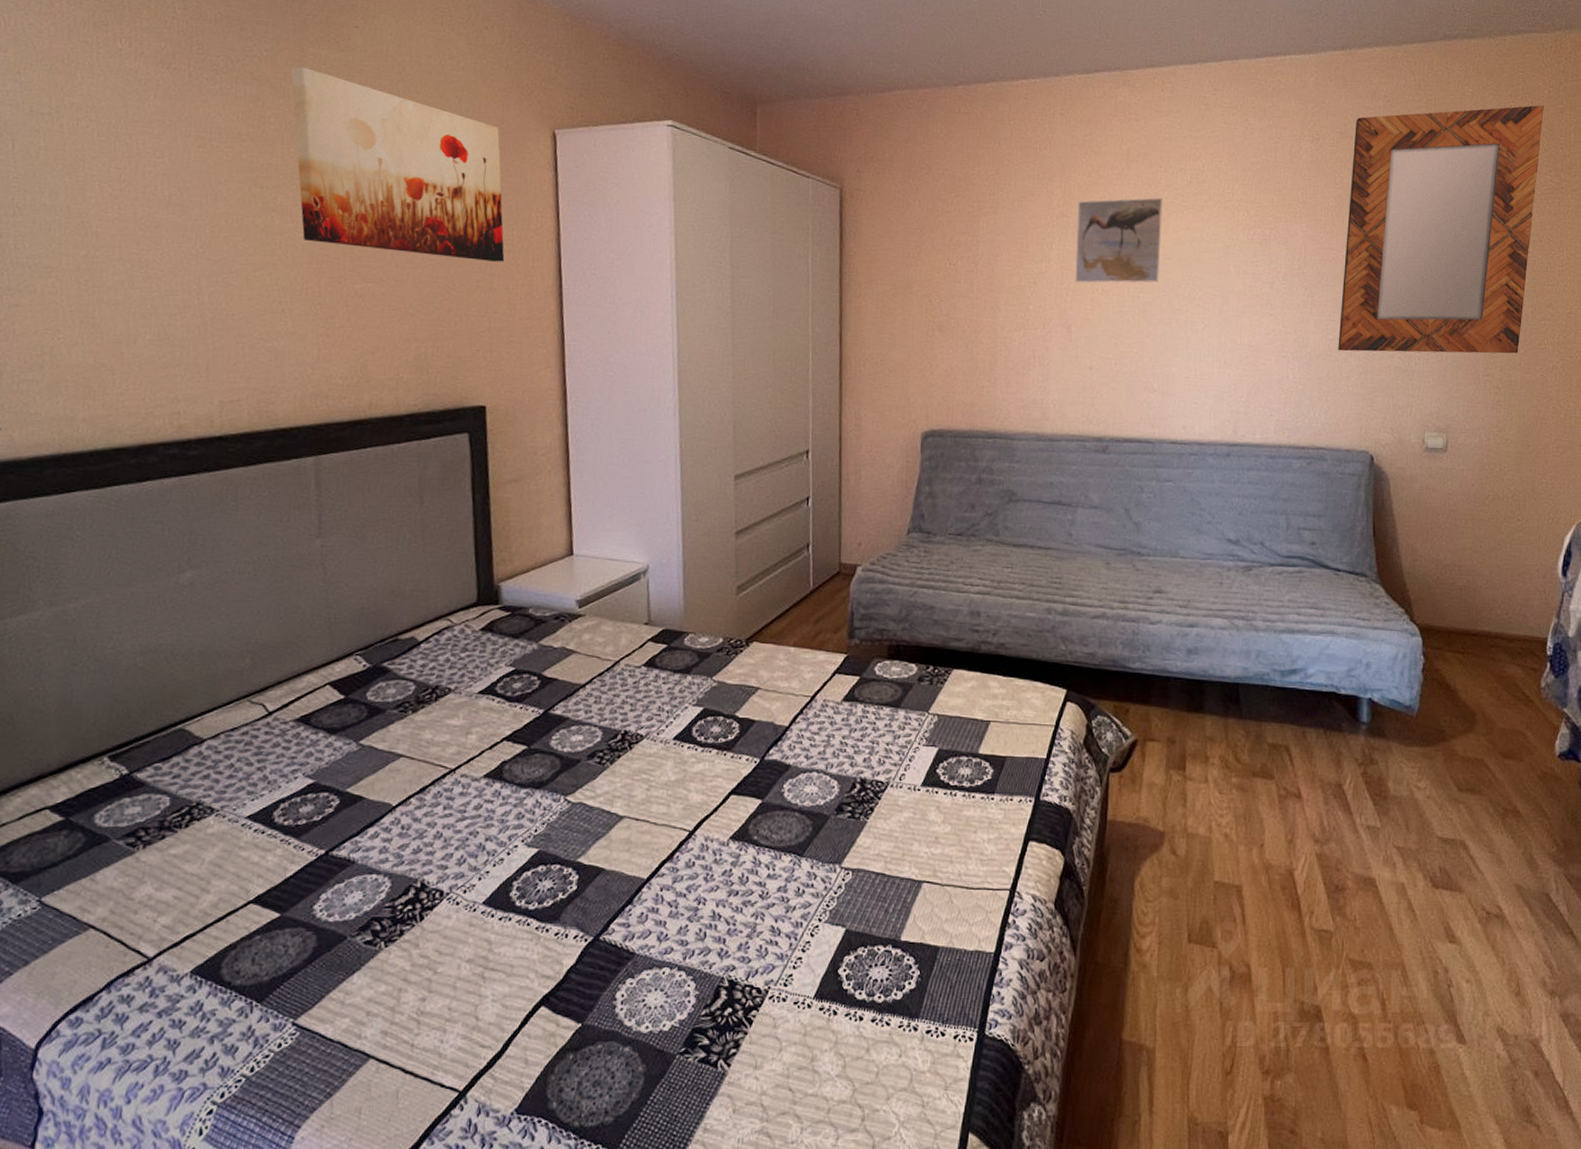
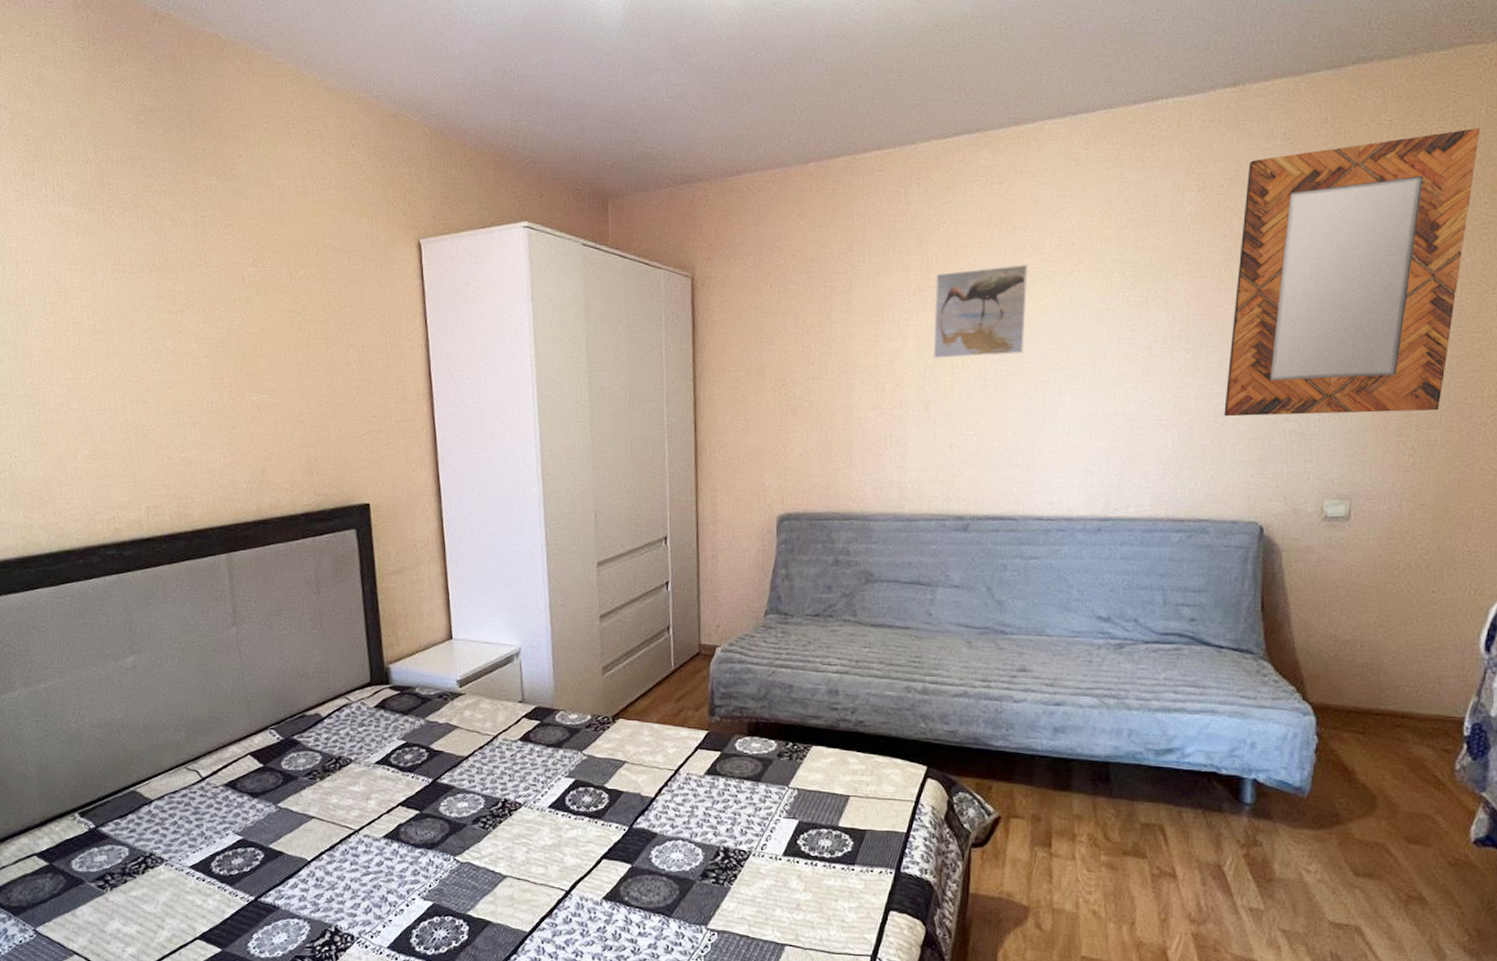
wall art: present [291,66,505,262] -> none [187,197,380,369]

